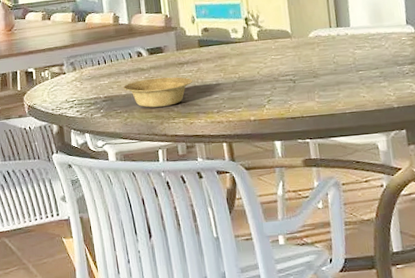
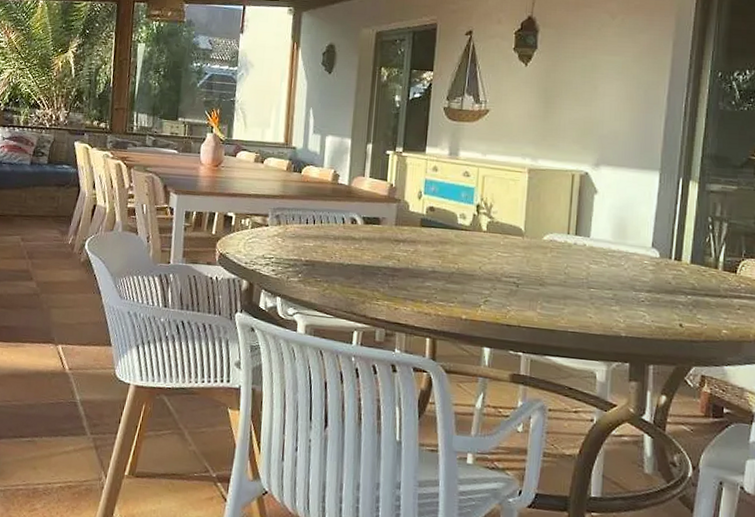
bowl: present [124,77,193,108] -> none [329,250,407,285]

